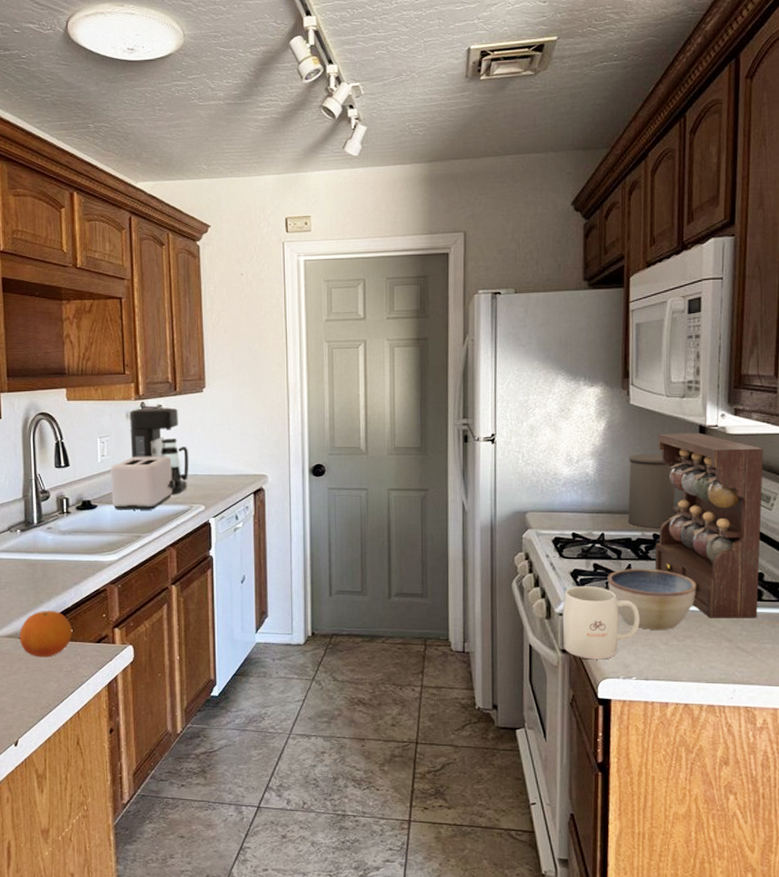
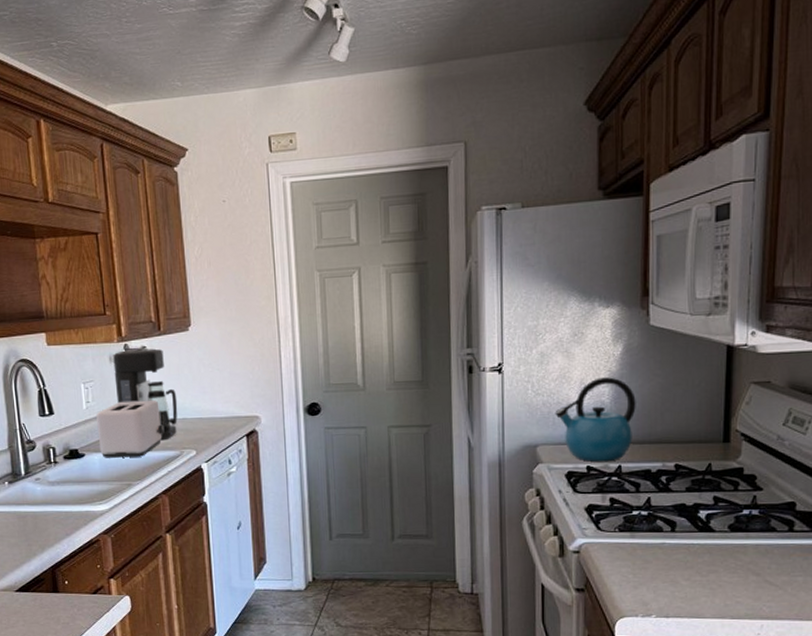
fruit: present [20,611,73,657] -> none [14,563,68,610]
kettle: none [543,450,618,529] -> present [555,377,636,462]
mug: present [562,585,640,660] -> none [576,521,660,598]
bowl: present [608,569,697,630] -> none [625,501,722,565]
canister: present [627,454,675,528] -> none [647,378,699,458]
spice rack: present [654,432,763,618] -> none [676,353,797,552]

